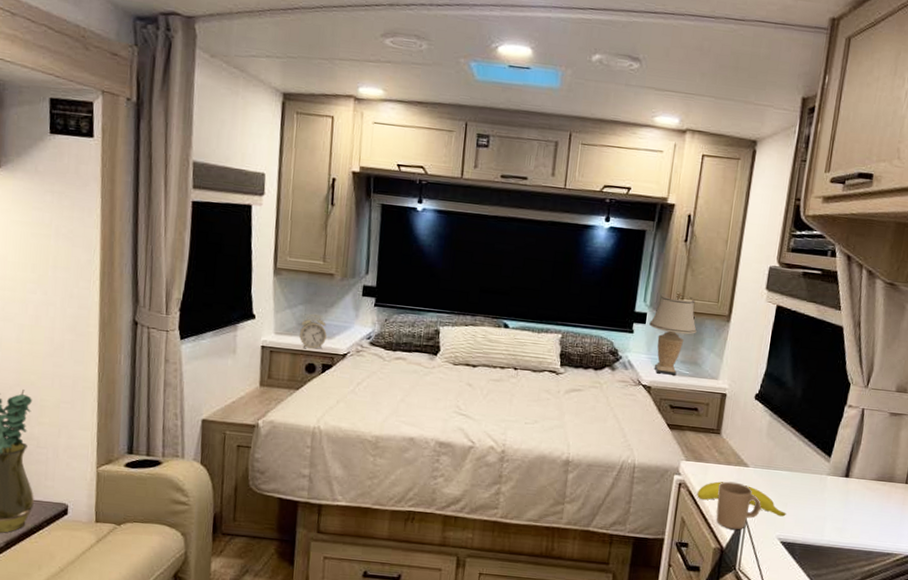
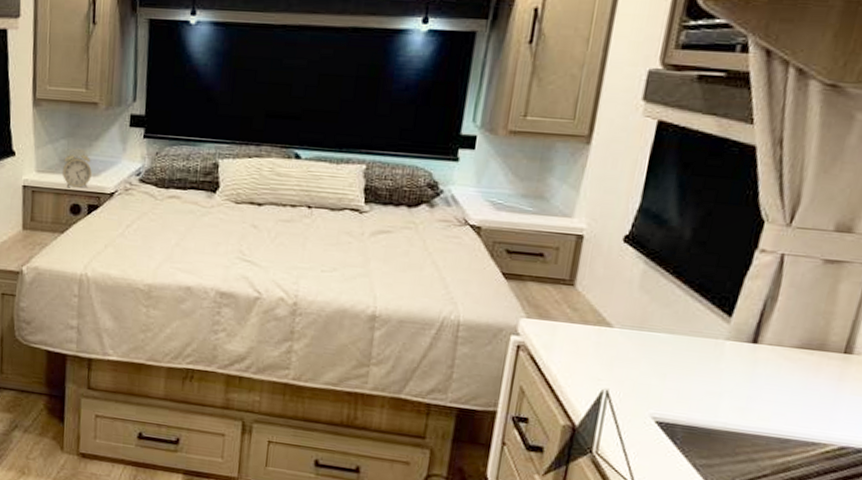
table lamp: present [649,291,697,377] -> none [480,107,544,214]
fruit: present [697,481,786,517] -> none [541,344,665,391]
mug: present [716,481,761,530] -> none [566,344,630,405]

